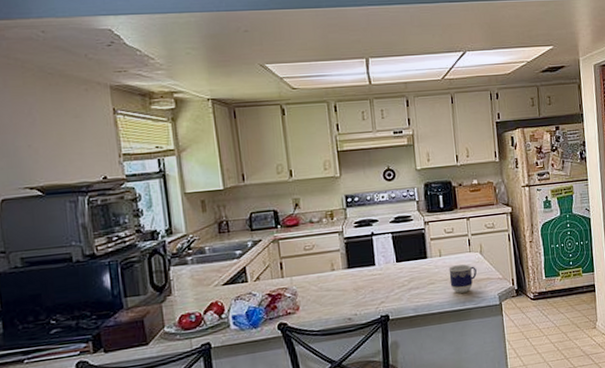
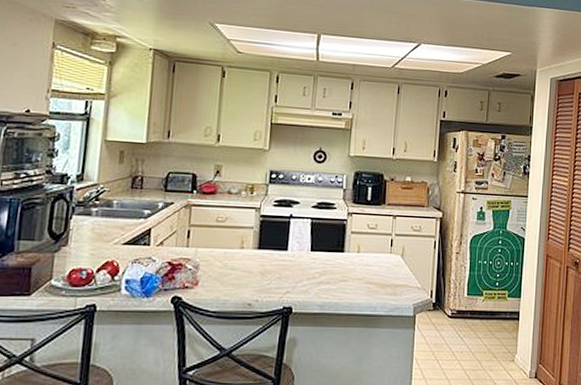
cup: present [448,264,477,293] -> none [363,265,394,297]

